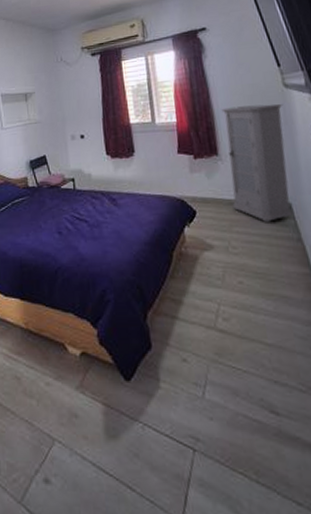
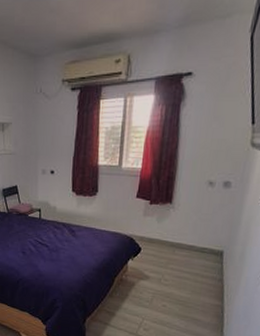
cabinet: present [221,104,293,223] -> none [173,160,245,265]

